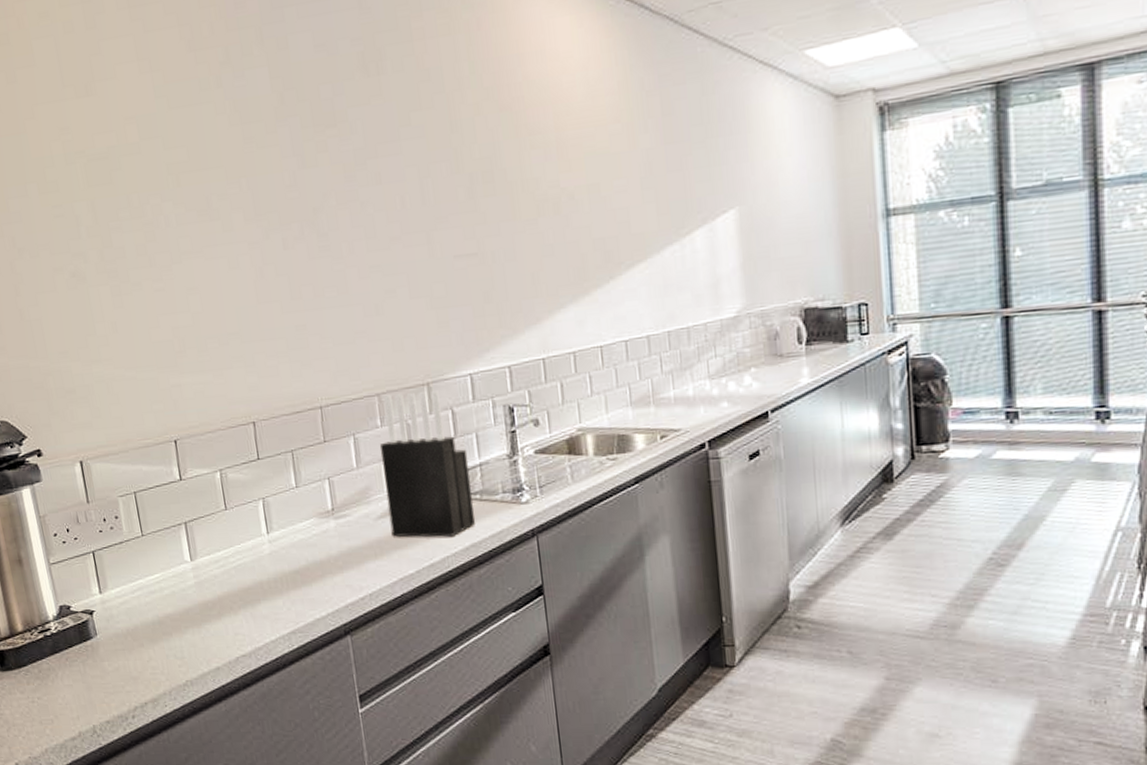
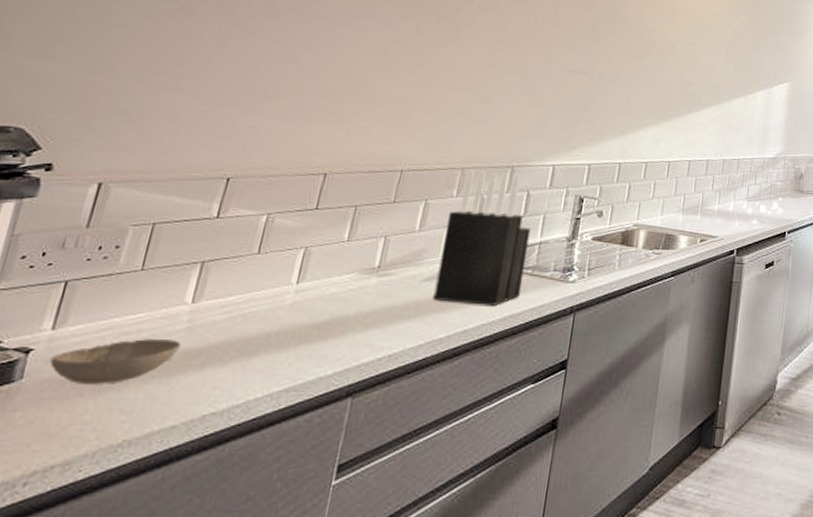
bowl: none [109,595,197,637] -> present [49,339,182,384]

